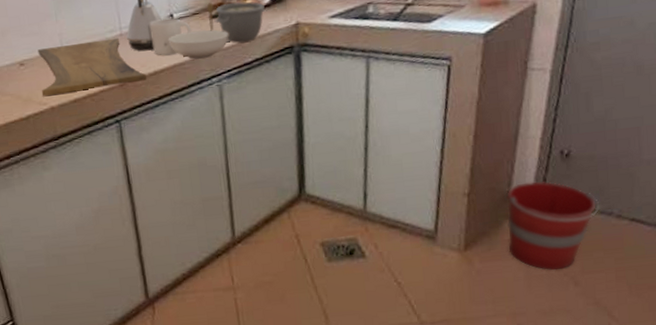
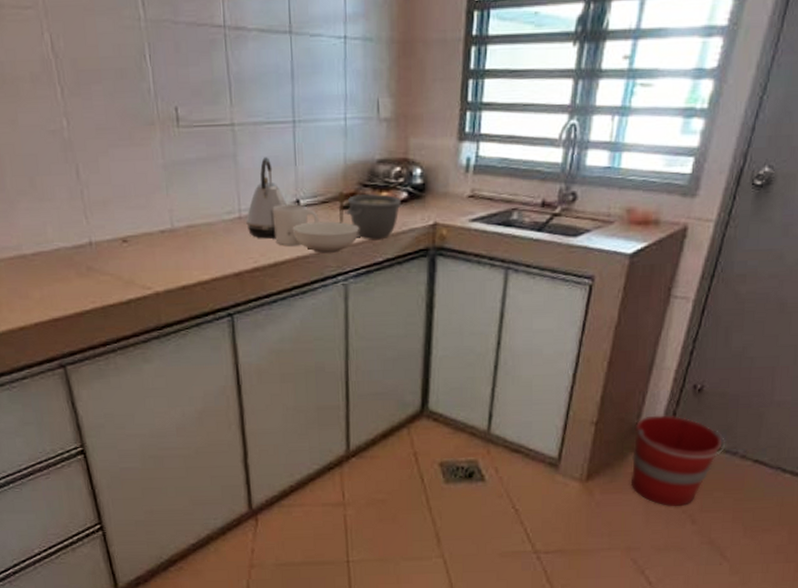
cutting board: present [37,37,147,97] -> none [144,221,265,280]

